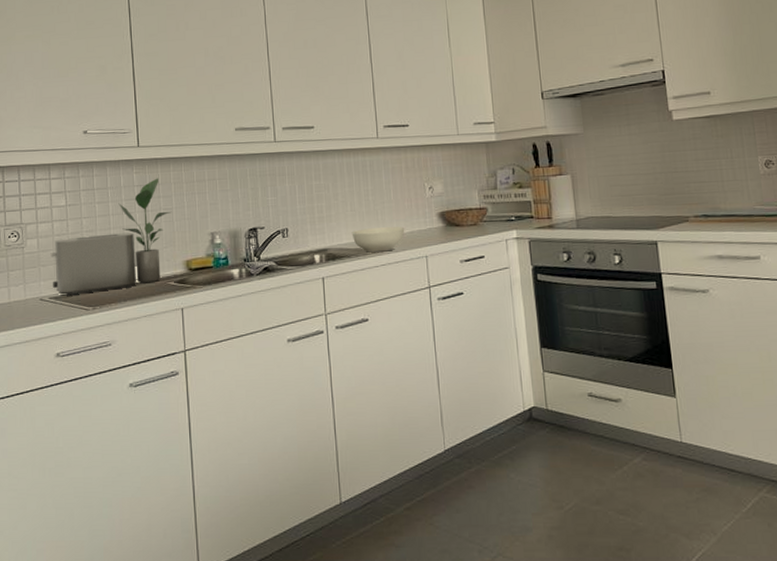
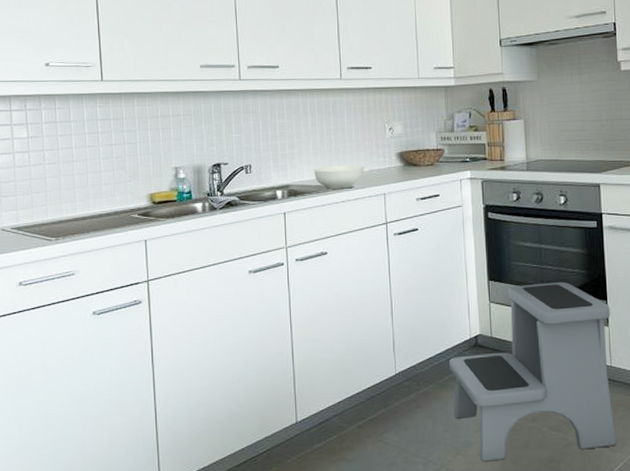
toaster: present [50,233,137,296] -> none [12,166,101,226]
potted plant: present [118,178,172,284] -> none [81,112,136,216]
step stool: none [502,348,694,549] -> present [449,281,617,462]

